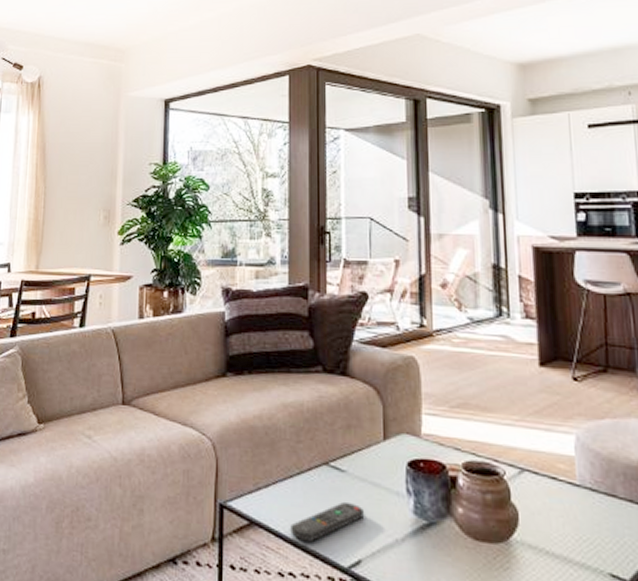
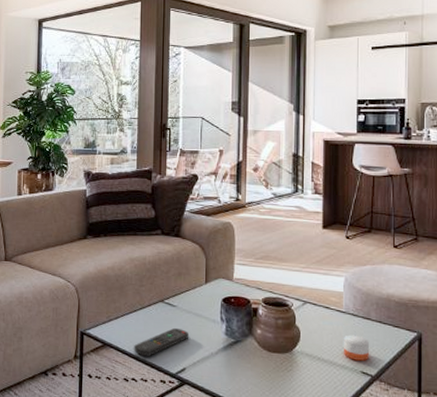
candle: none [579,518,621,558] -> present [343,335,370,361]

